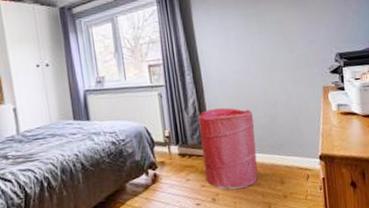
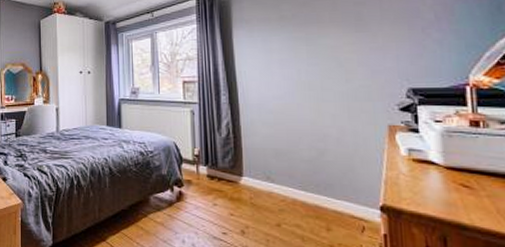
laundry hamper: present [198,107,258,190] -> none [232,134,298,227]

